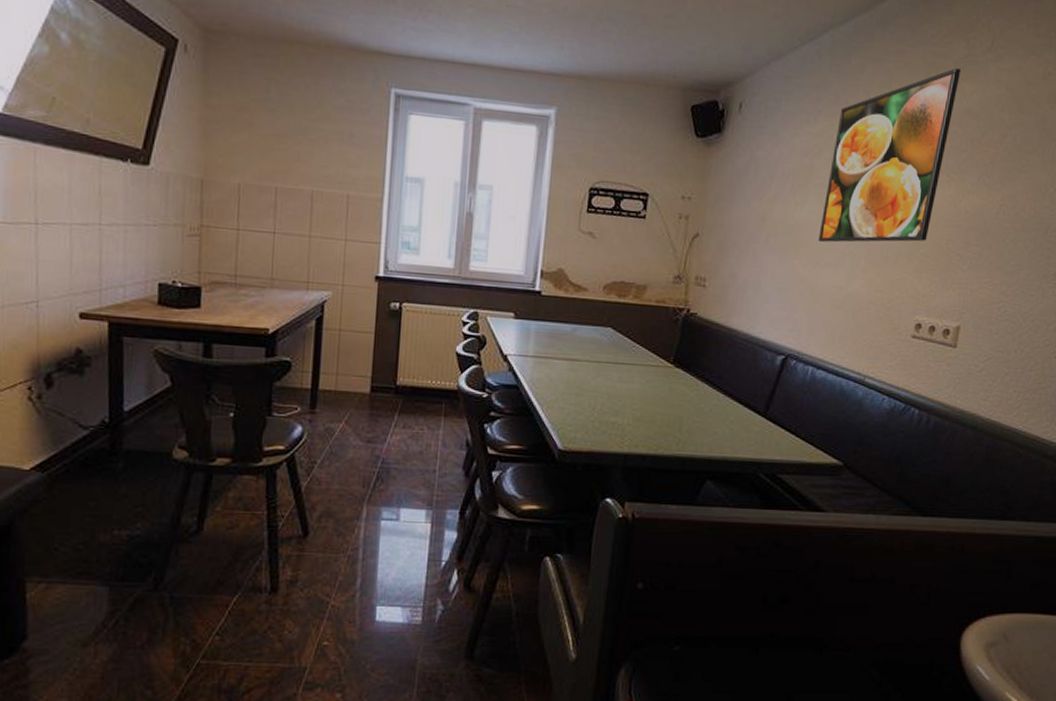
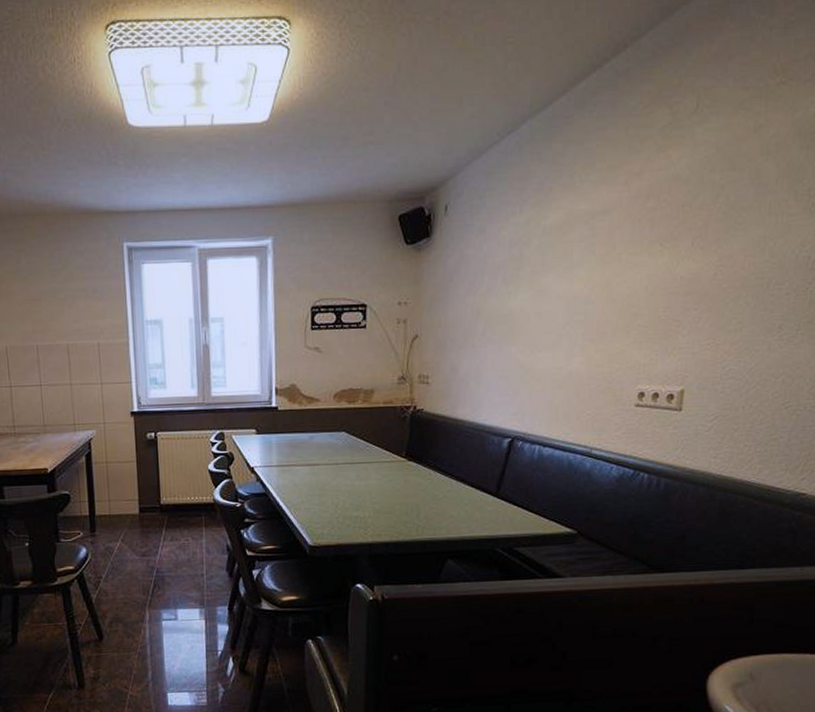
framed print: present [818,68,962,243] -> none [534,136,667,327]

